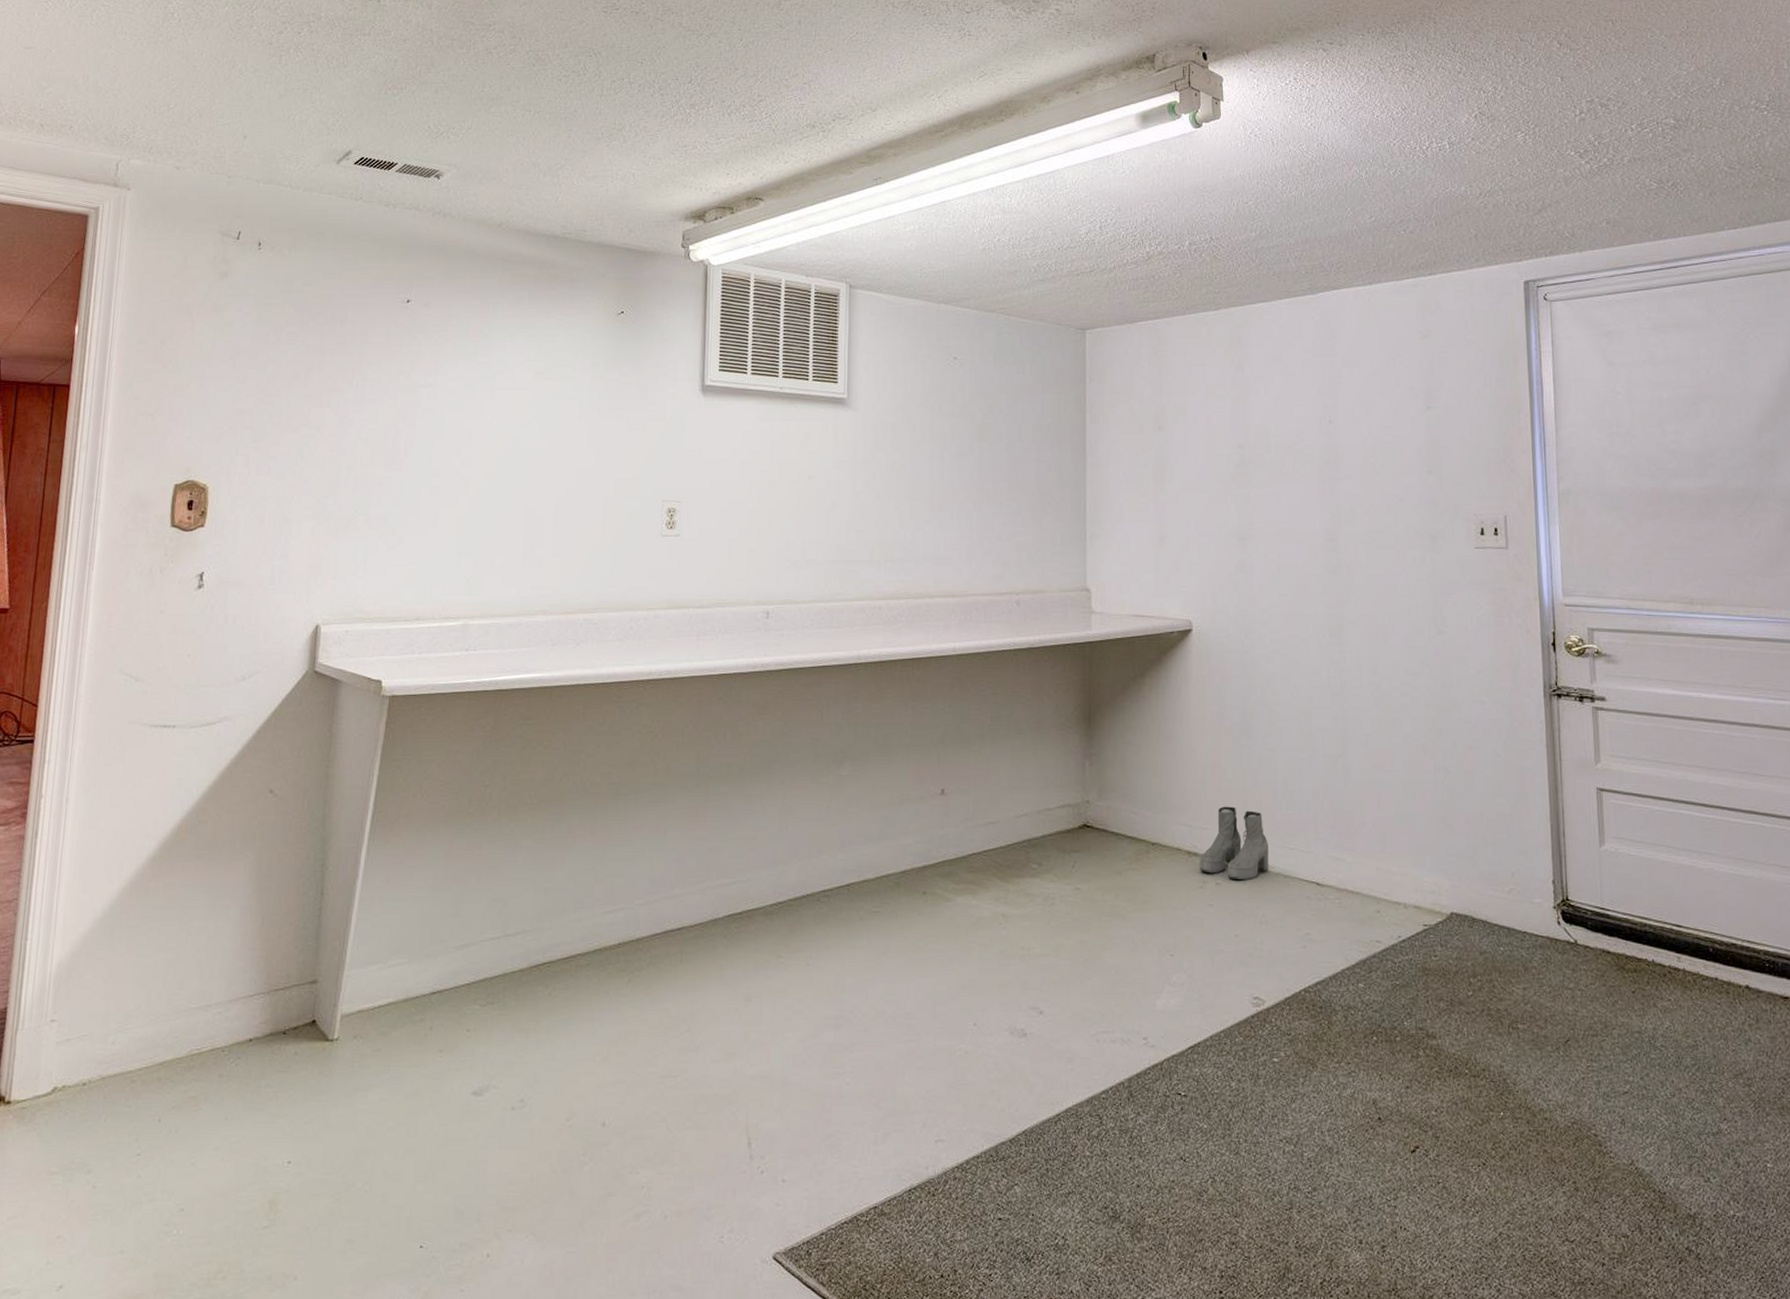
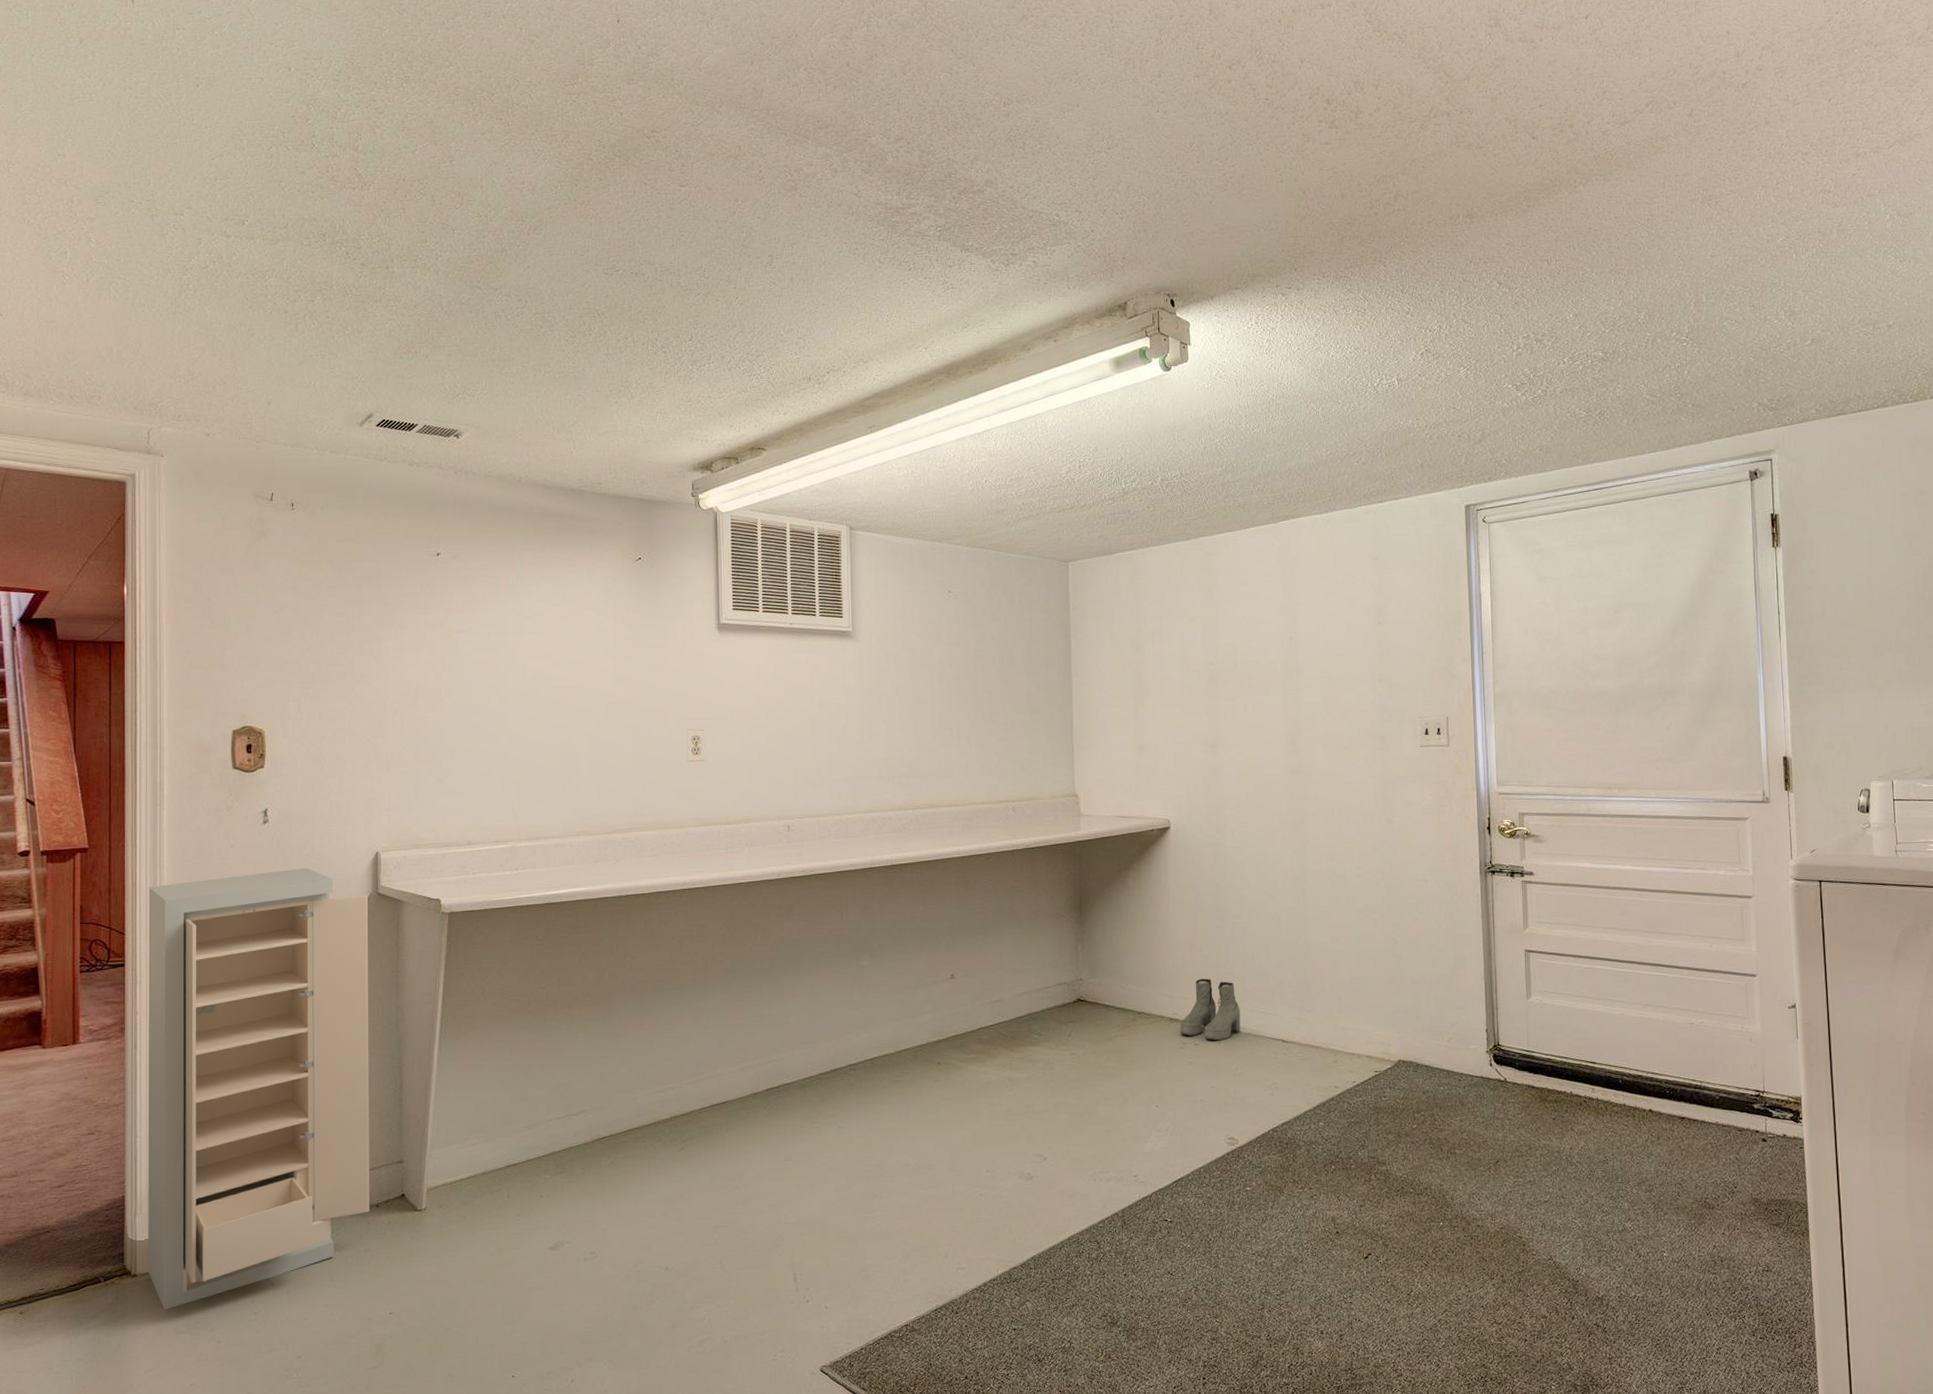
storage cabinet: none [23,639,303,1146] -> present [148,868,369,1311]

